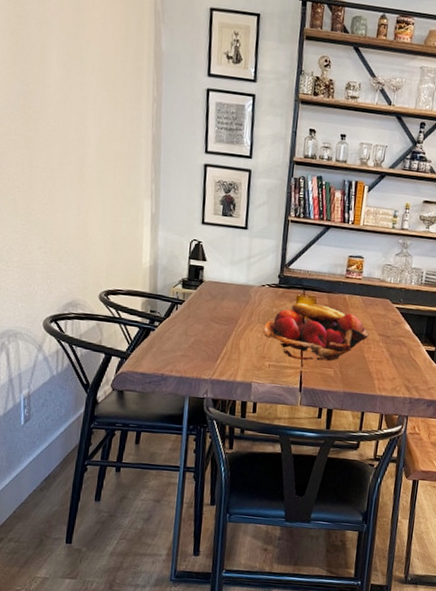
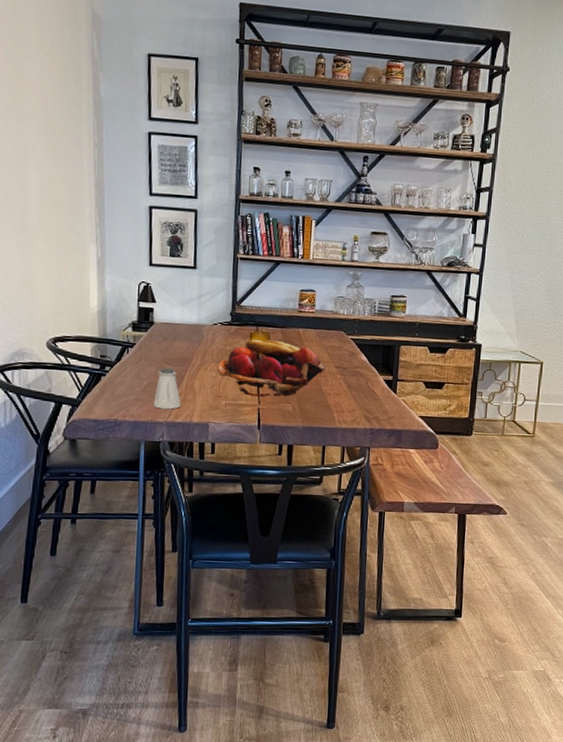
saltshaker: none [198,326,226,368] -> present [153,368,181,410]

